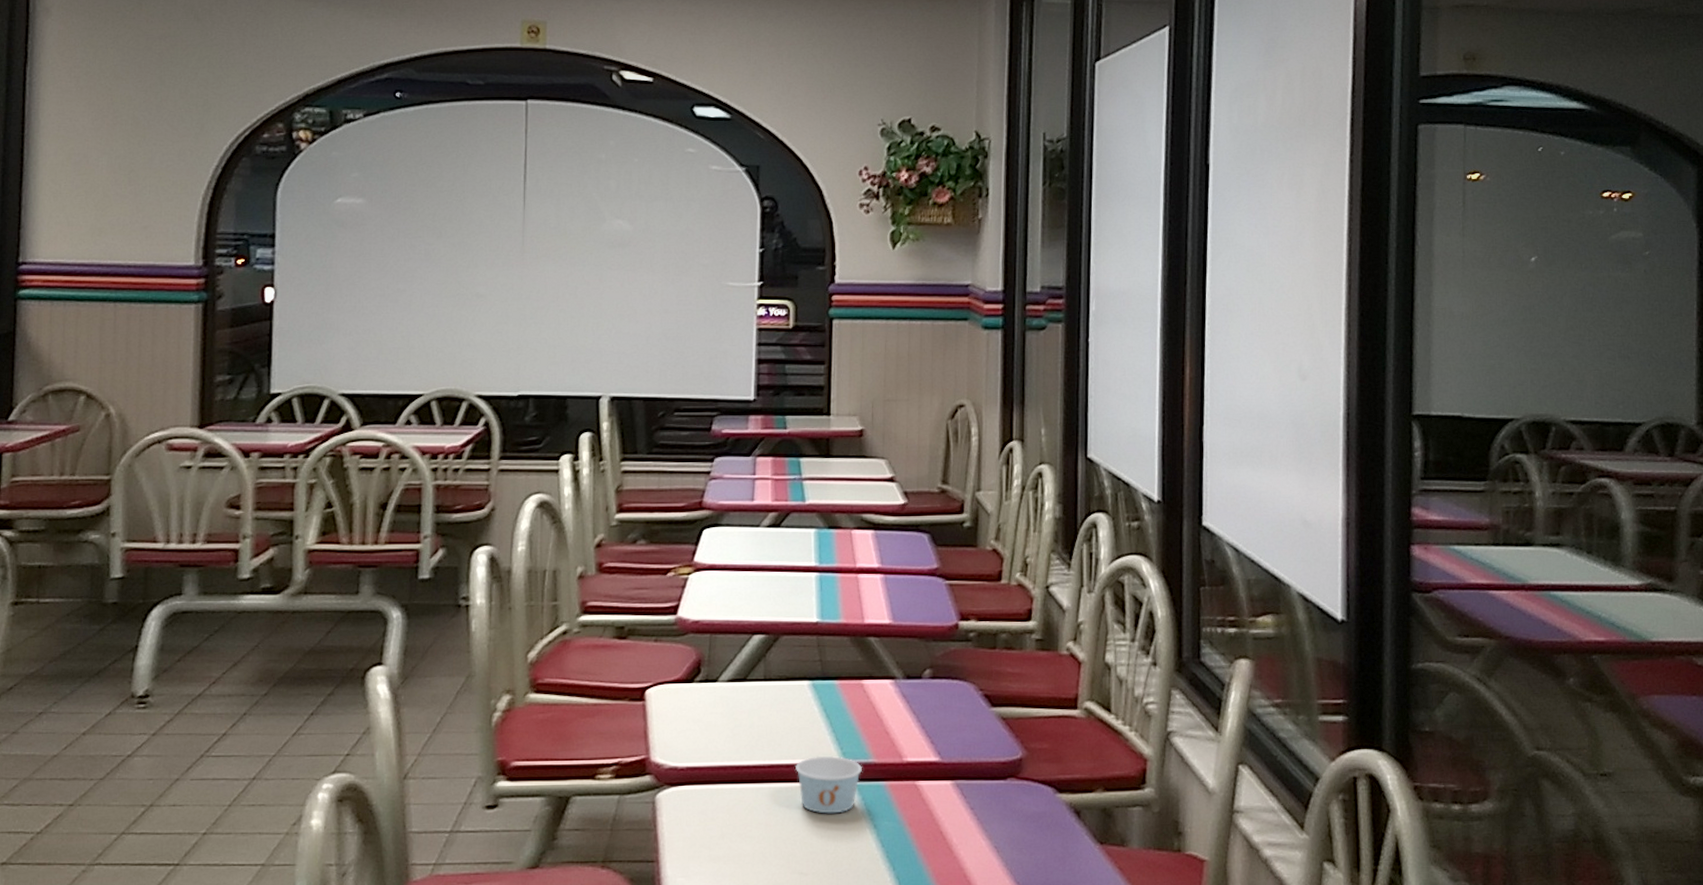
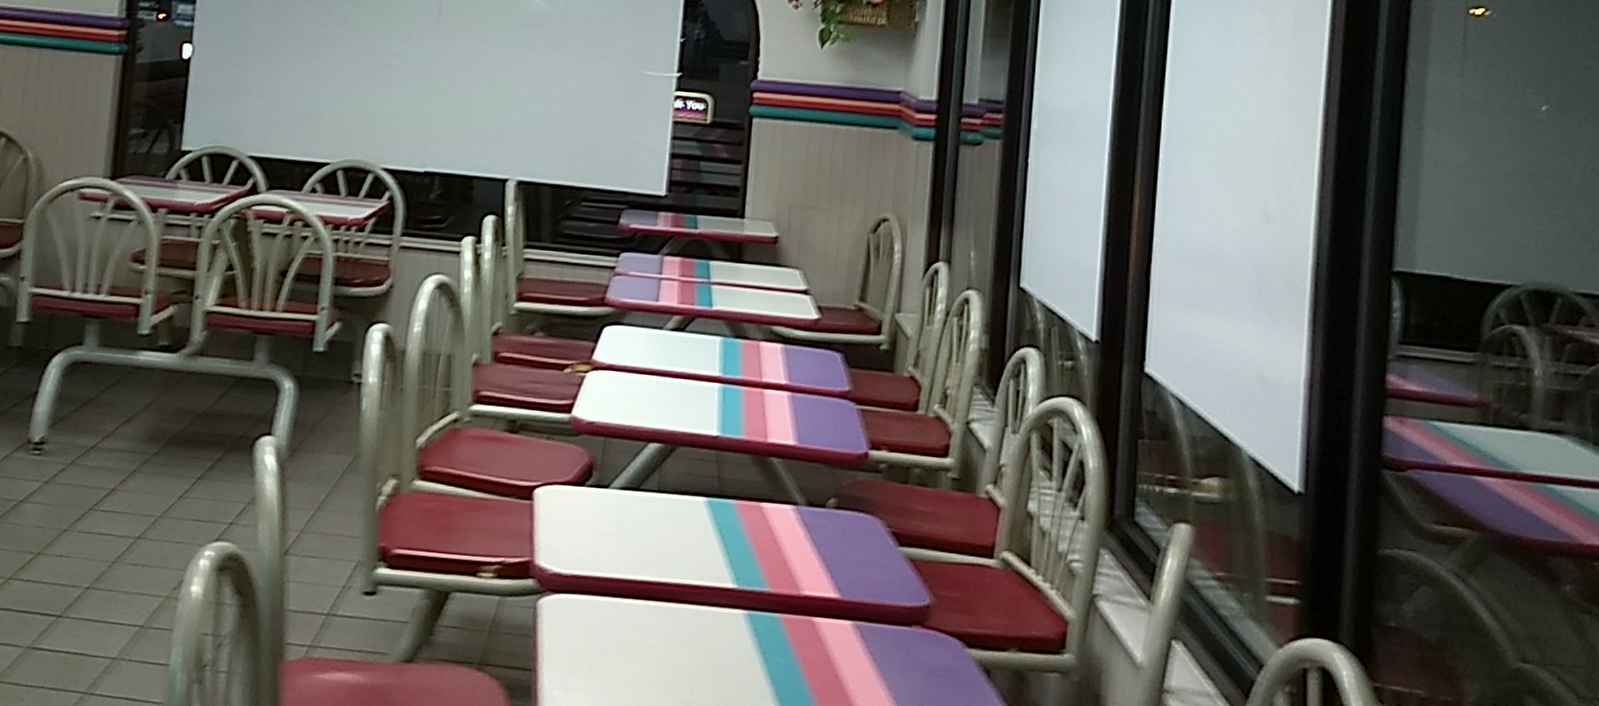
paper cup: present [796,755,862,814] -> none [685,578,756,642]

